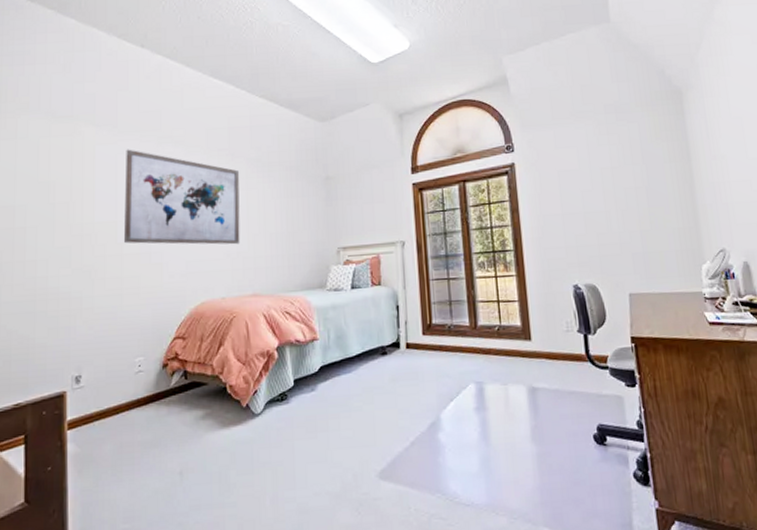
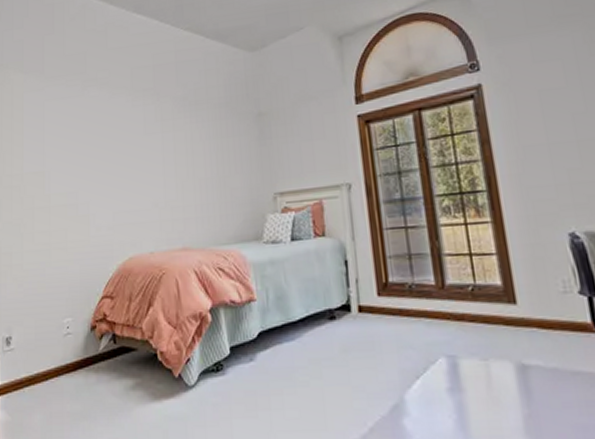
wall art: present [124,149,240,245] -> none [51,95,168,195]

